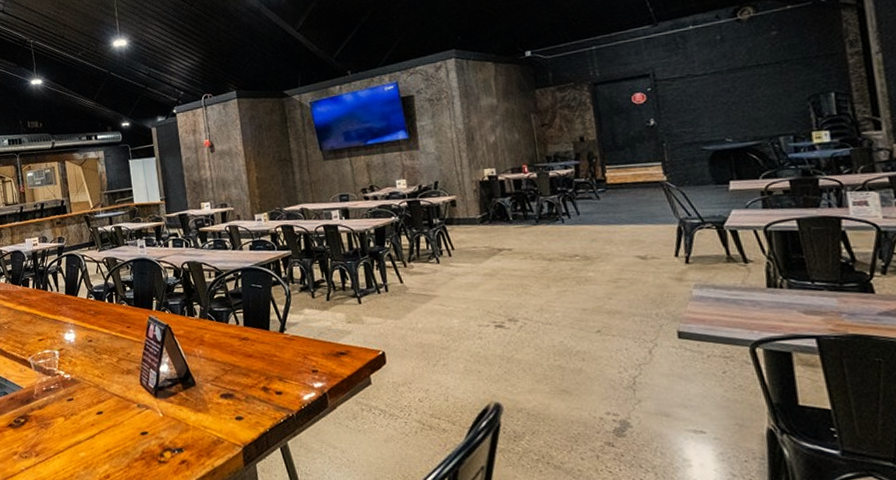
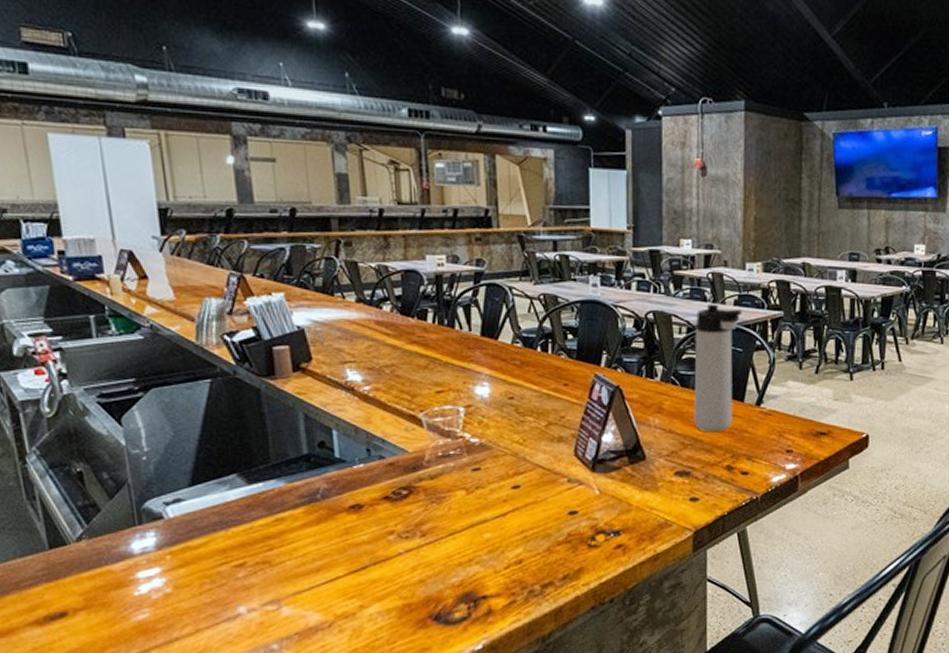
thermos bottle: none [221,250,262,359] -> present [694,304,742,433]

